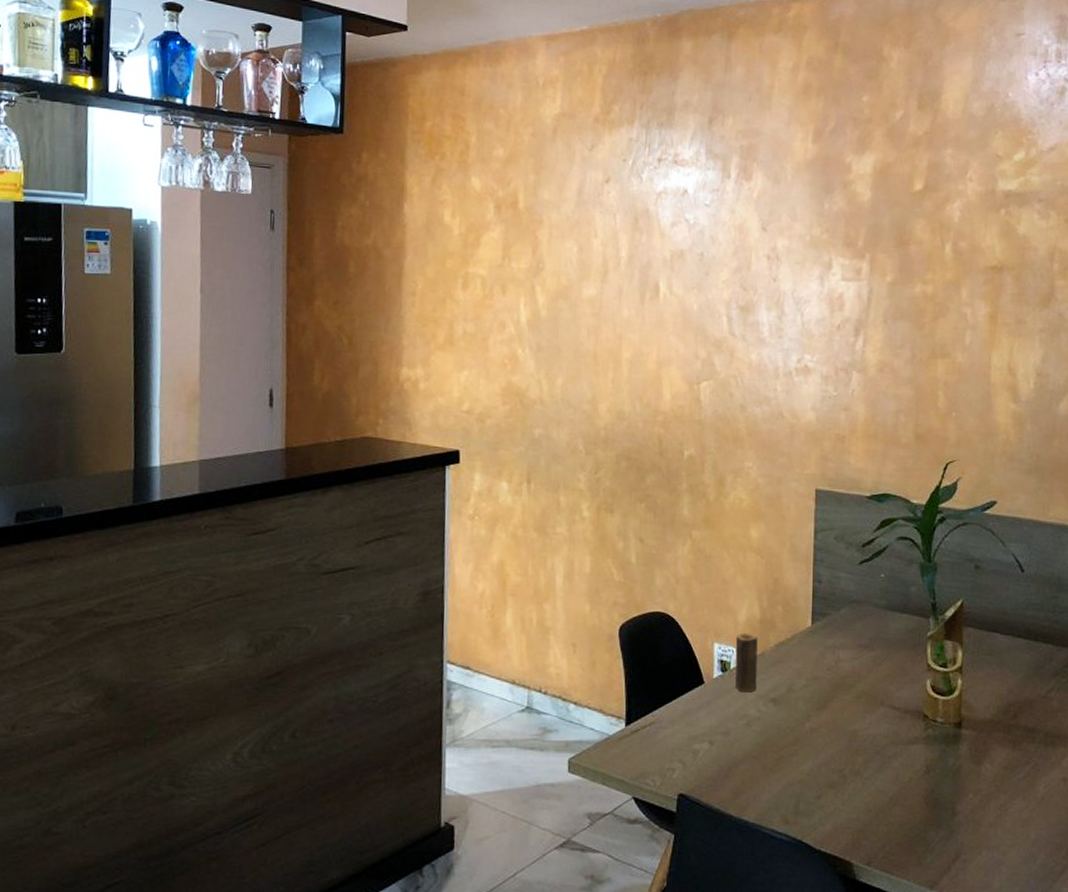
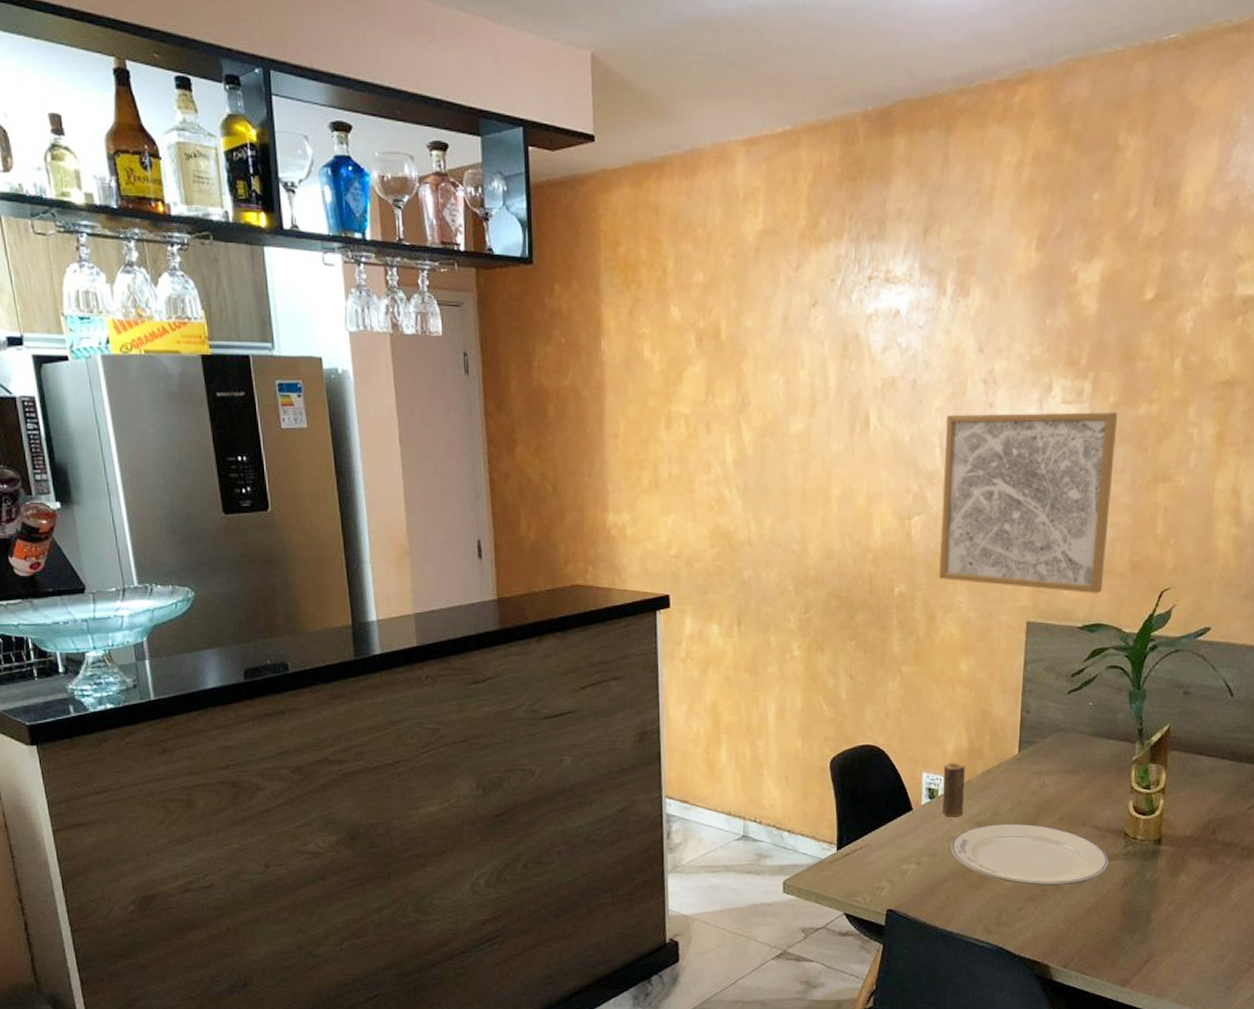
wall art: none [728,286,896,464] -> present [939,412,1119,594]
plate: none [744,700,909,771] -> present [950,823,1109,886]

